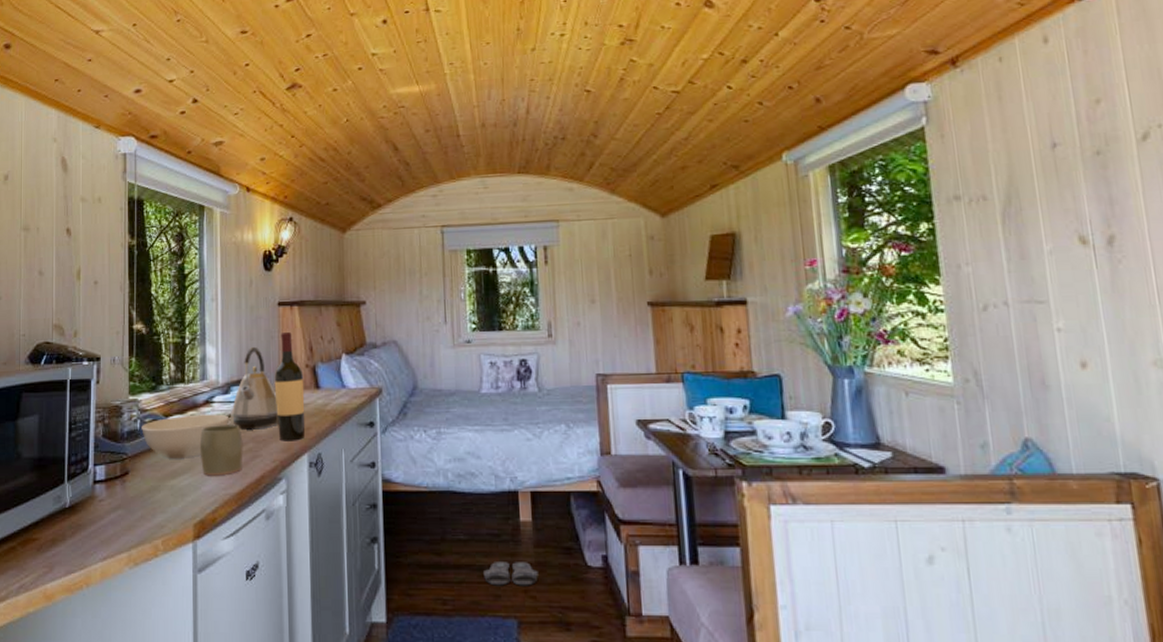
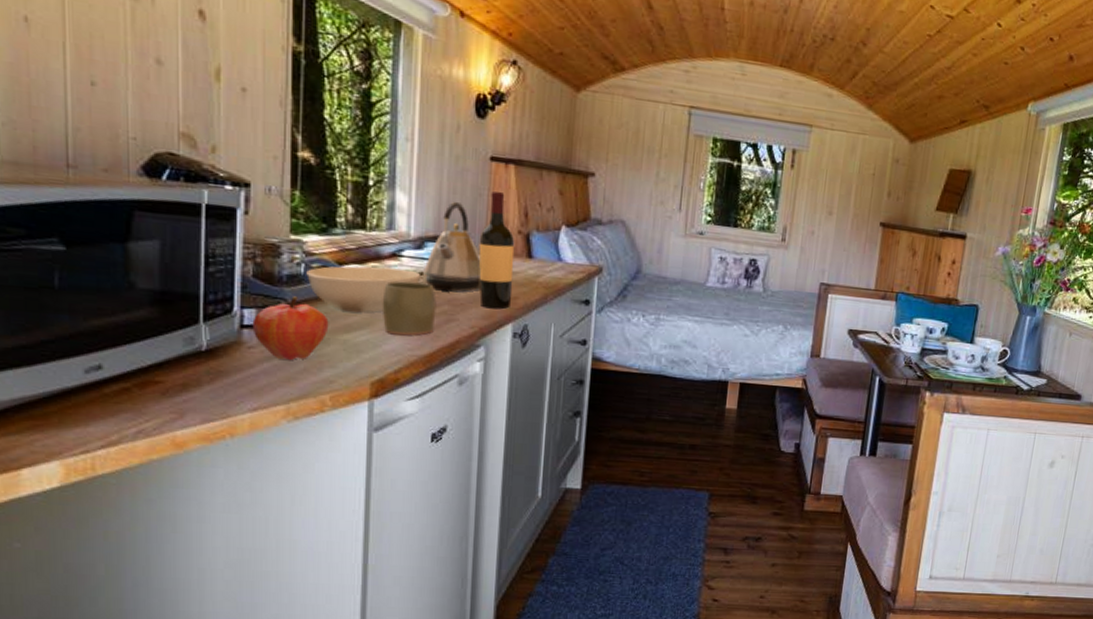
fruit: none [102,450,159,510] -> present [252,296,329,361]
slippers: present [484,562,538,586] -> none [683,442,735,465]

